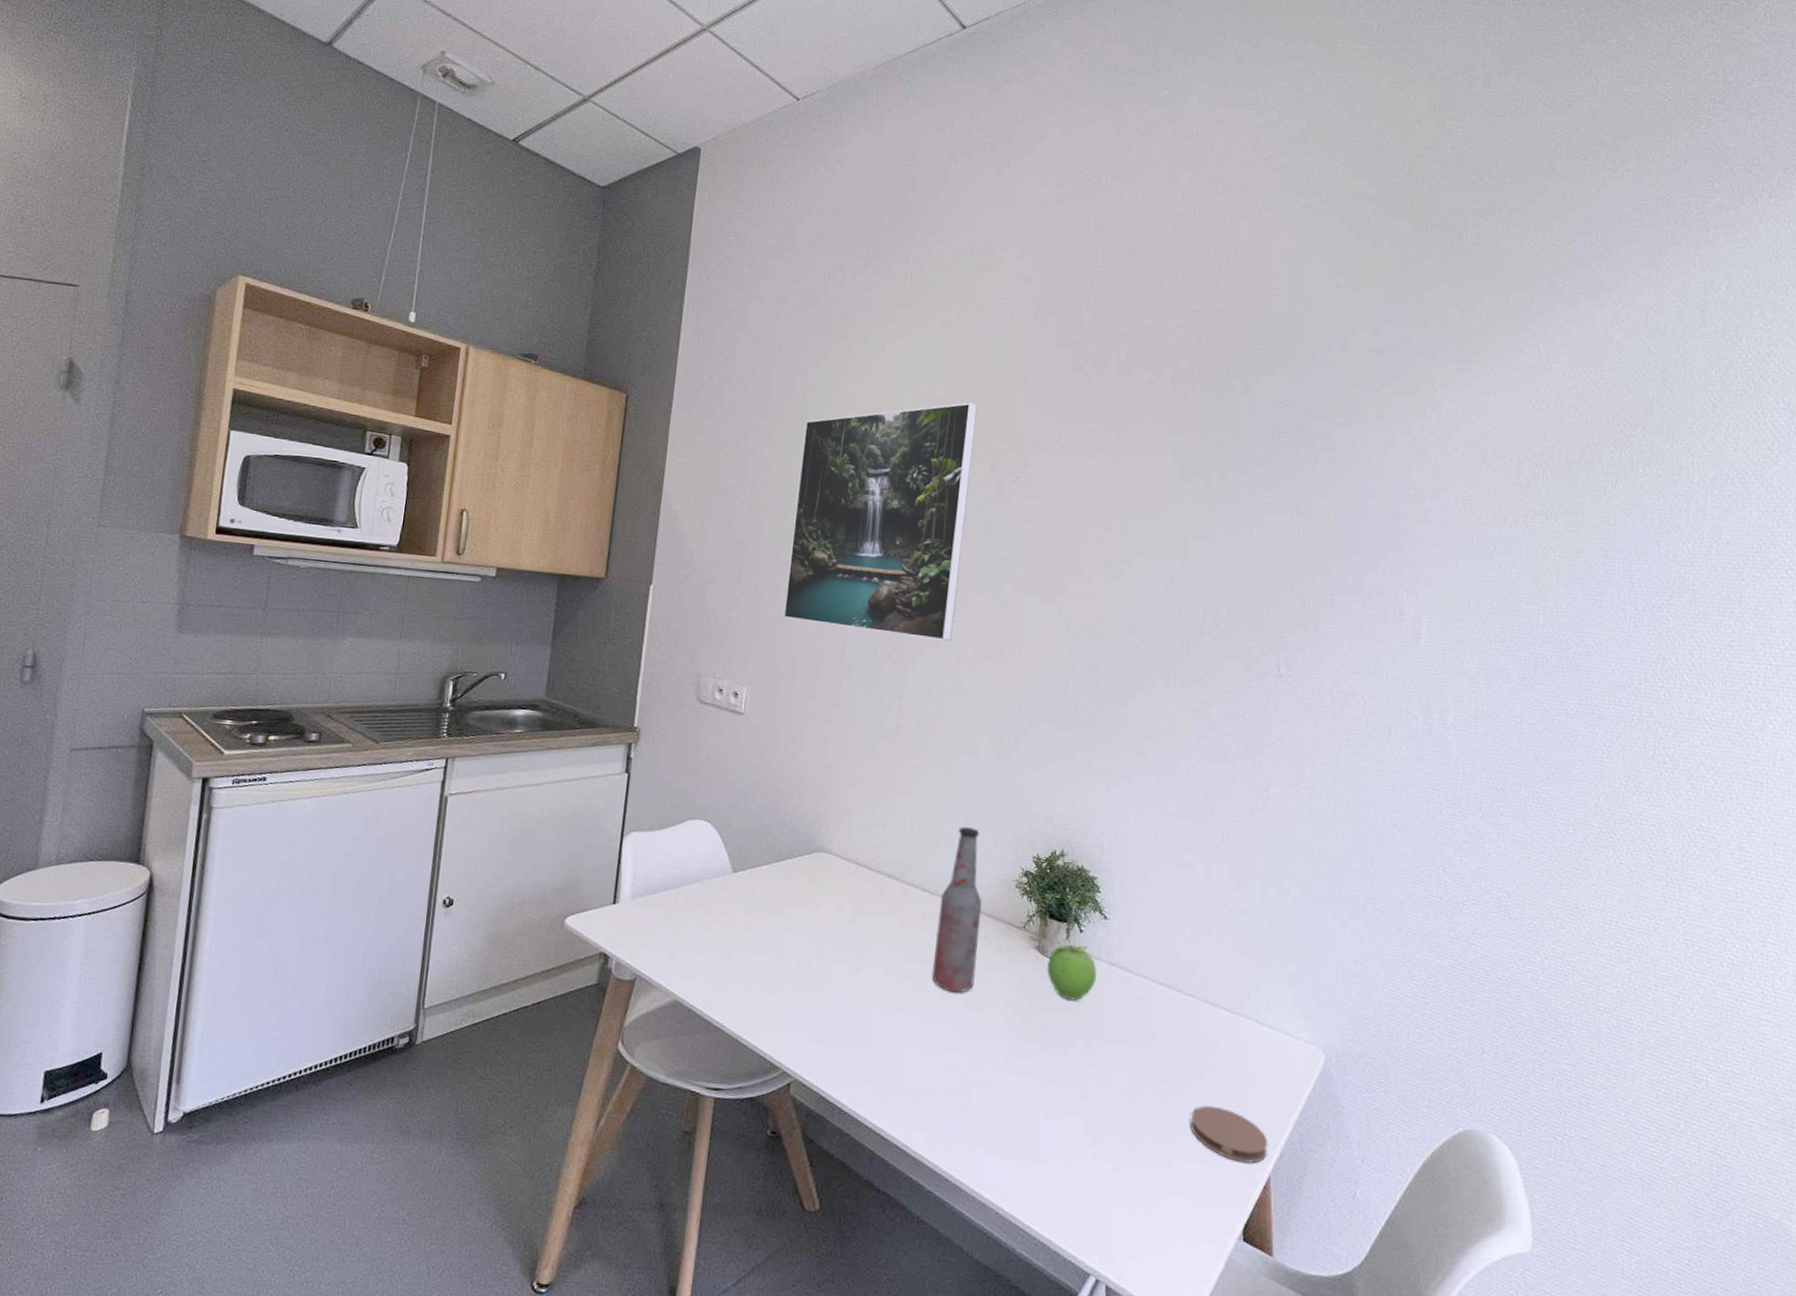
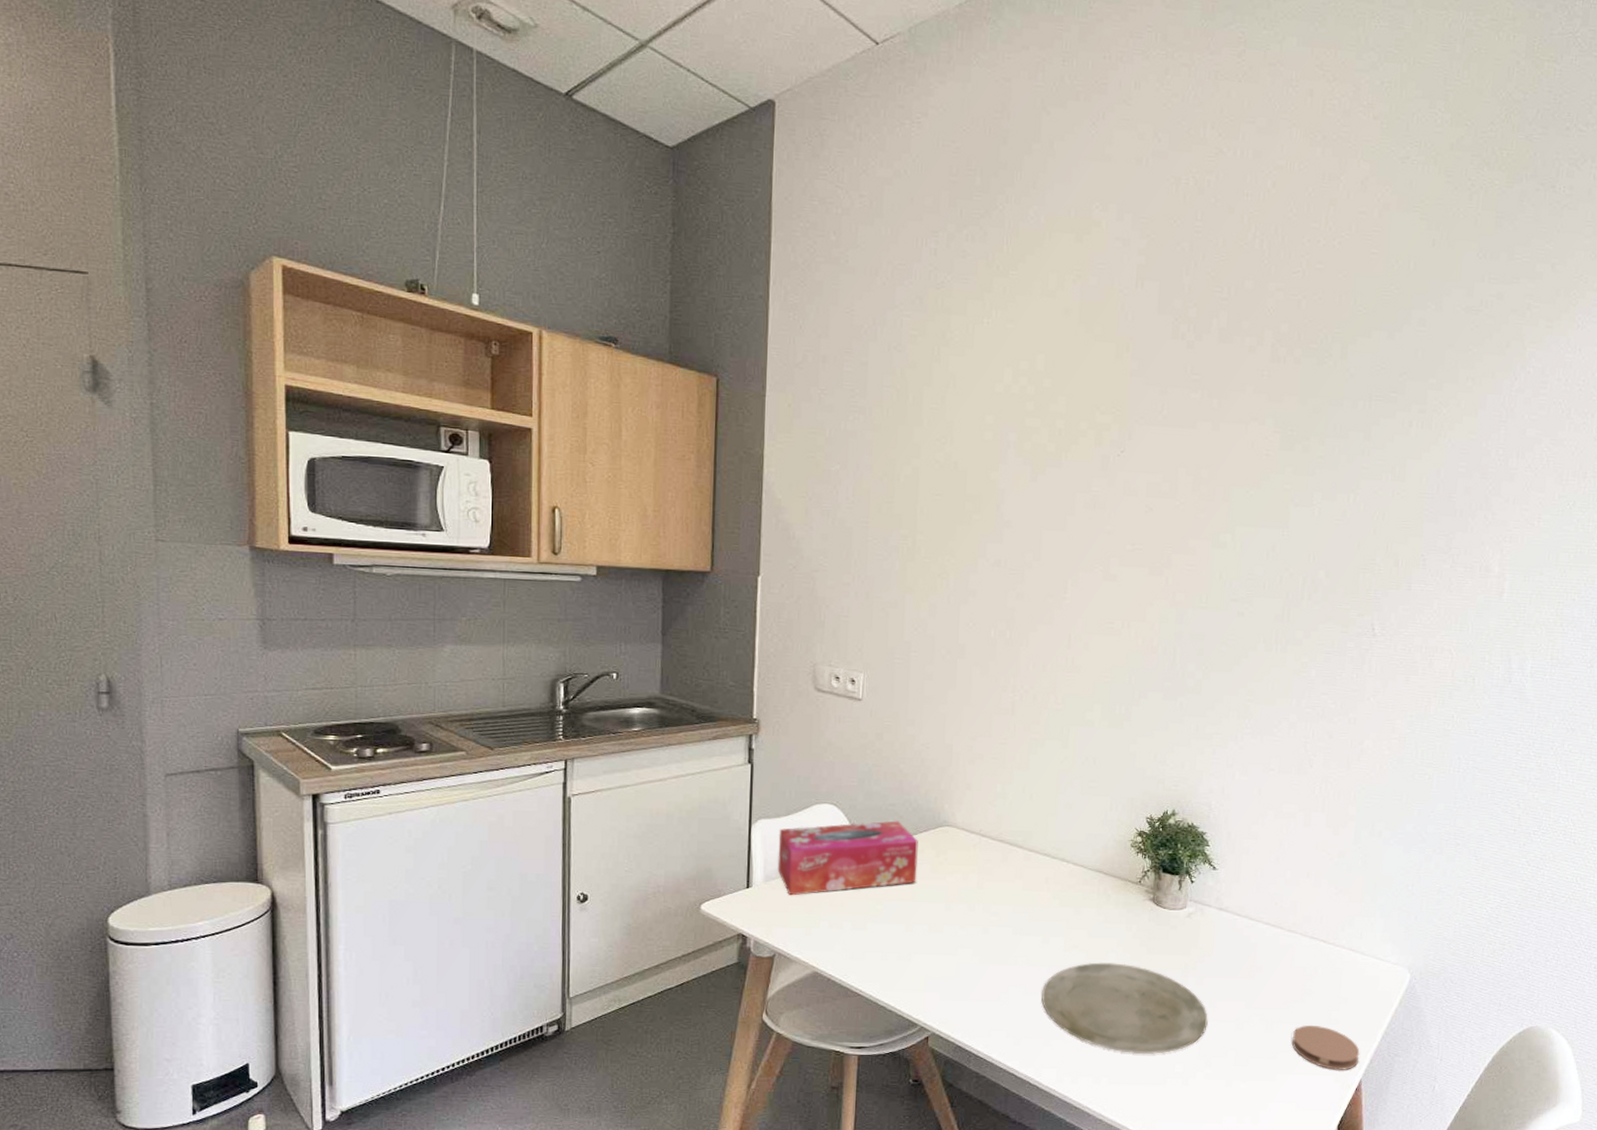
tissue box: none [645,842,792,916] -> present [777,821,918,896]
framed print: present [783,402,977,642] -> none [895,375,1080,619]
plate: none [914,1014,1096,1125] -> present [1041,962,1208,1054]
bottle: present [931,827,983,993] -> none [1055,794,1101,945]
fruit: present [1047,944,1097,1001] -> none [1162,894,1207,944]

